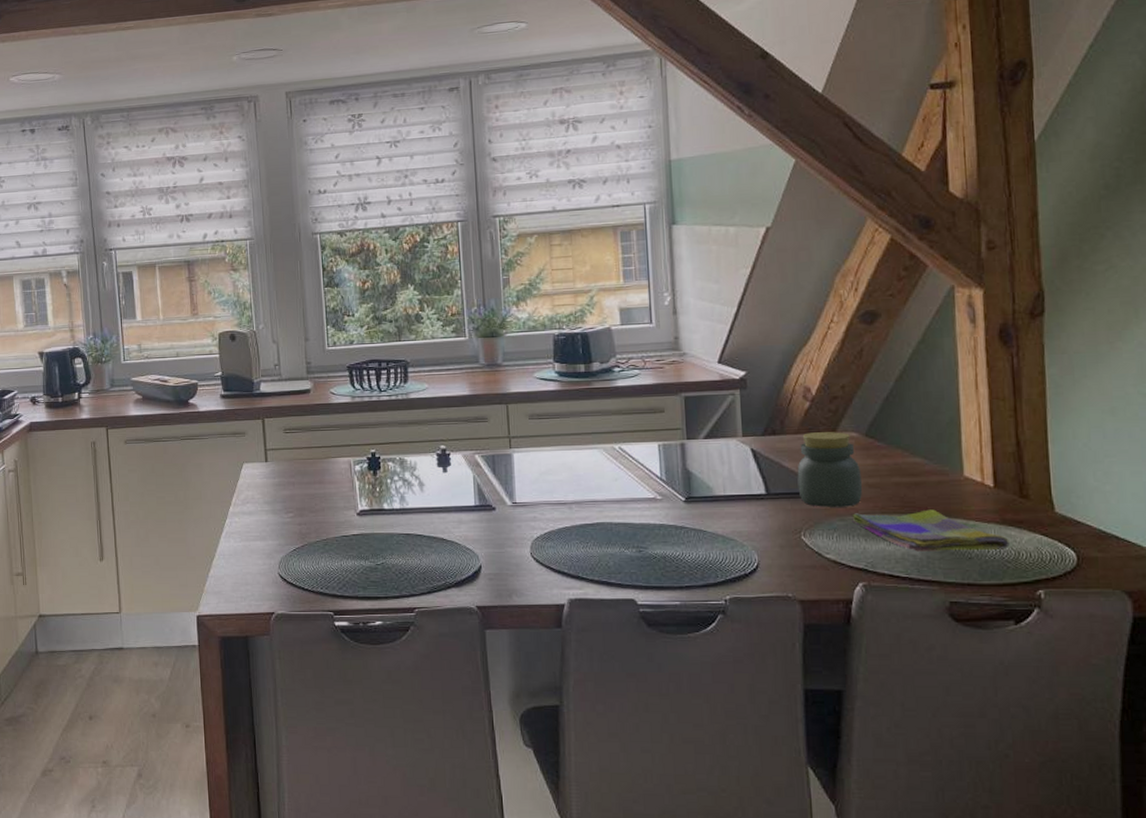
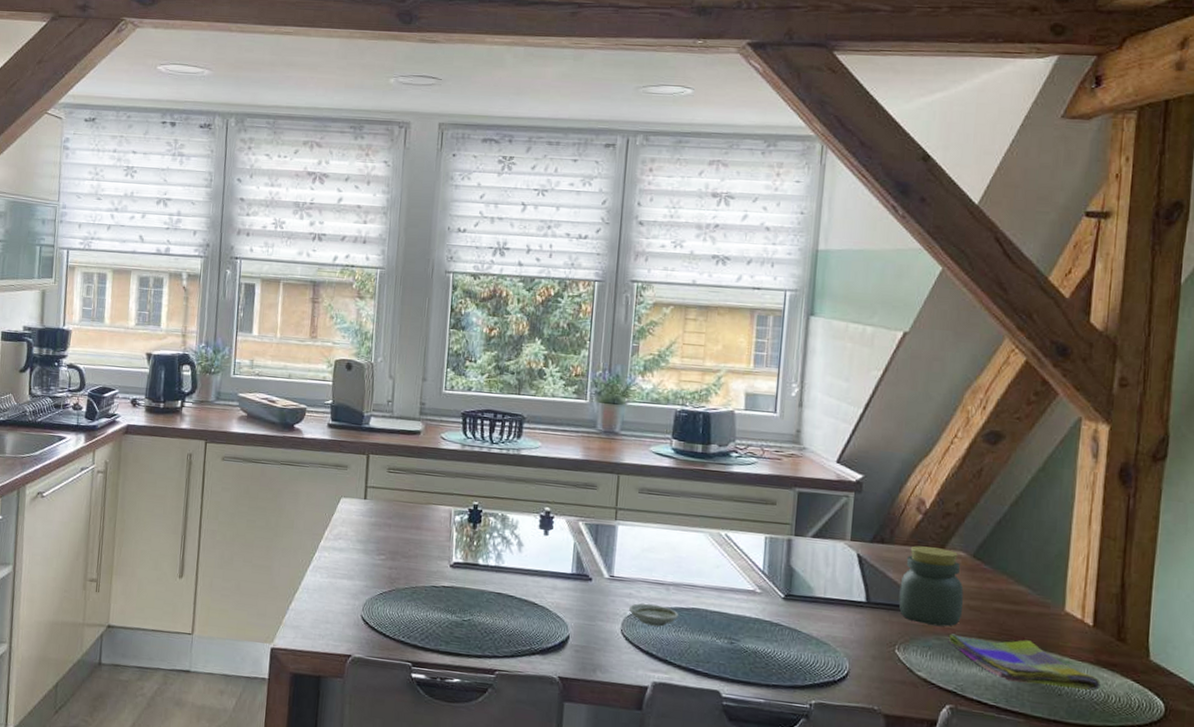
saucer: none [534,524,585,545] -> present [628,603,679,627]

